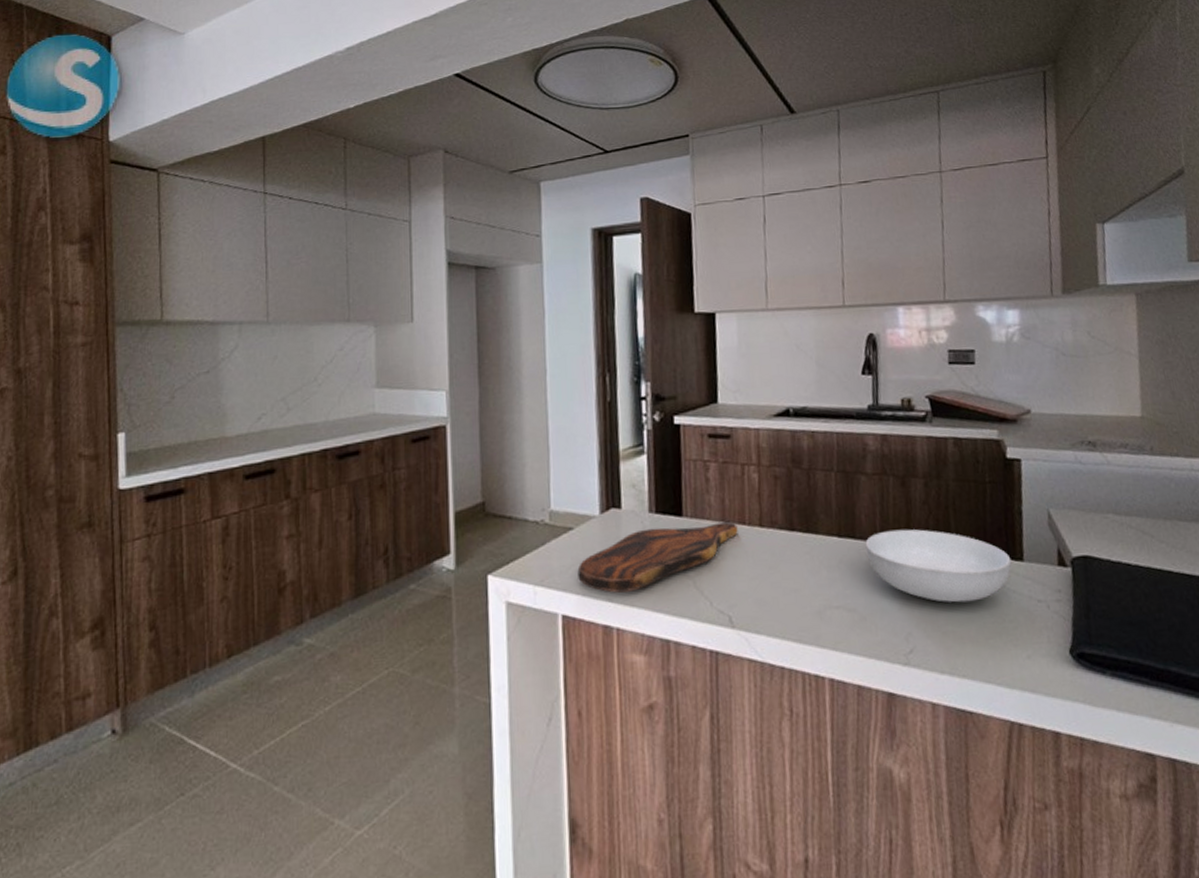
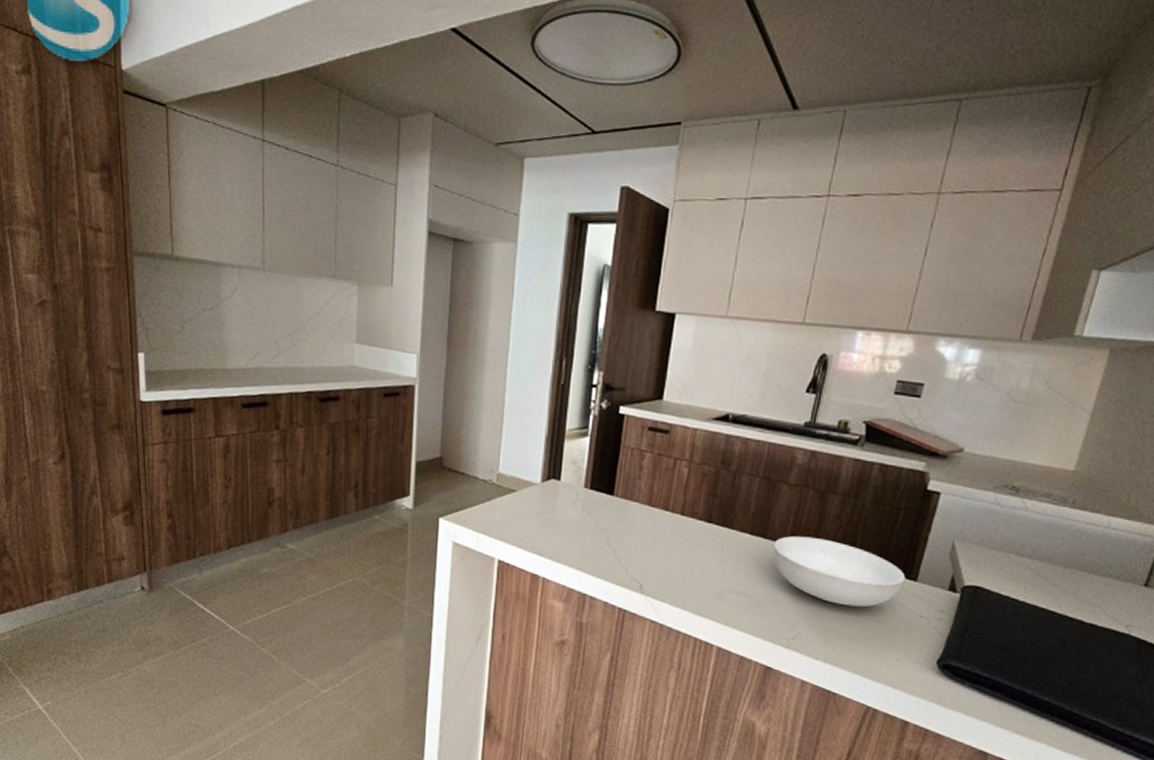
cutting board: present [577,522,738,593] -> none [515,501,661,551]

